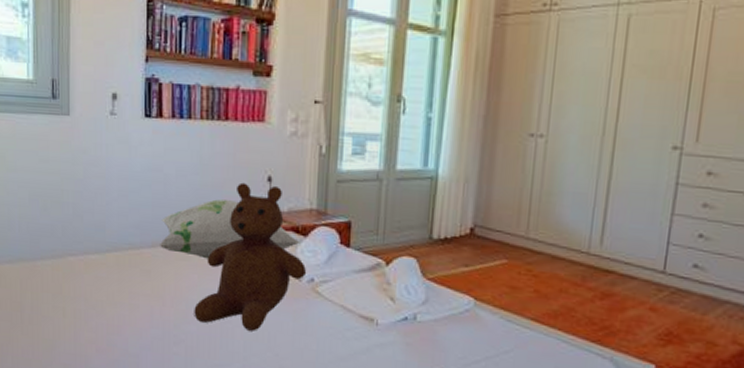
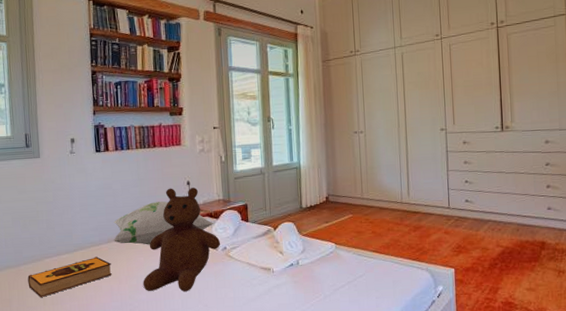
hardback book: none [45,263,154,307] -> present [28,256,112,297]

